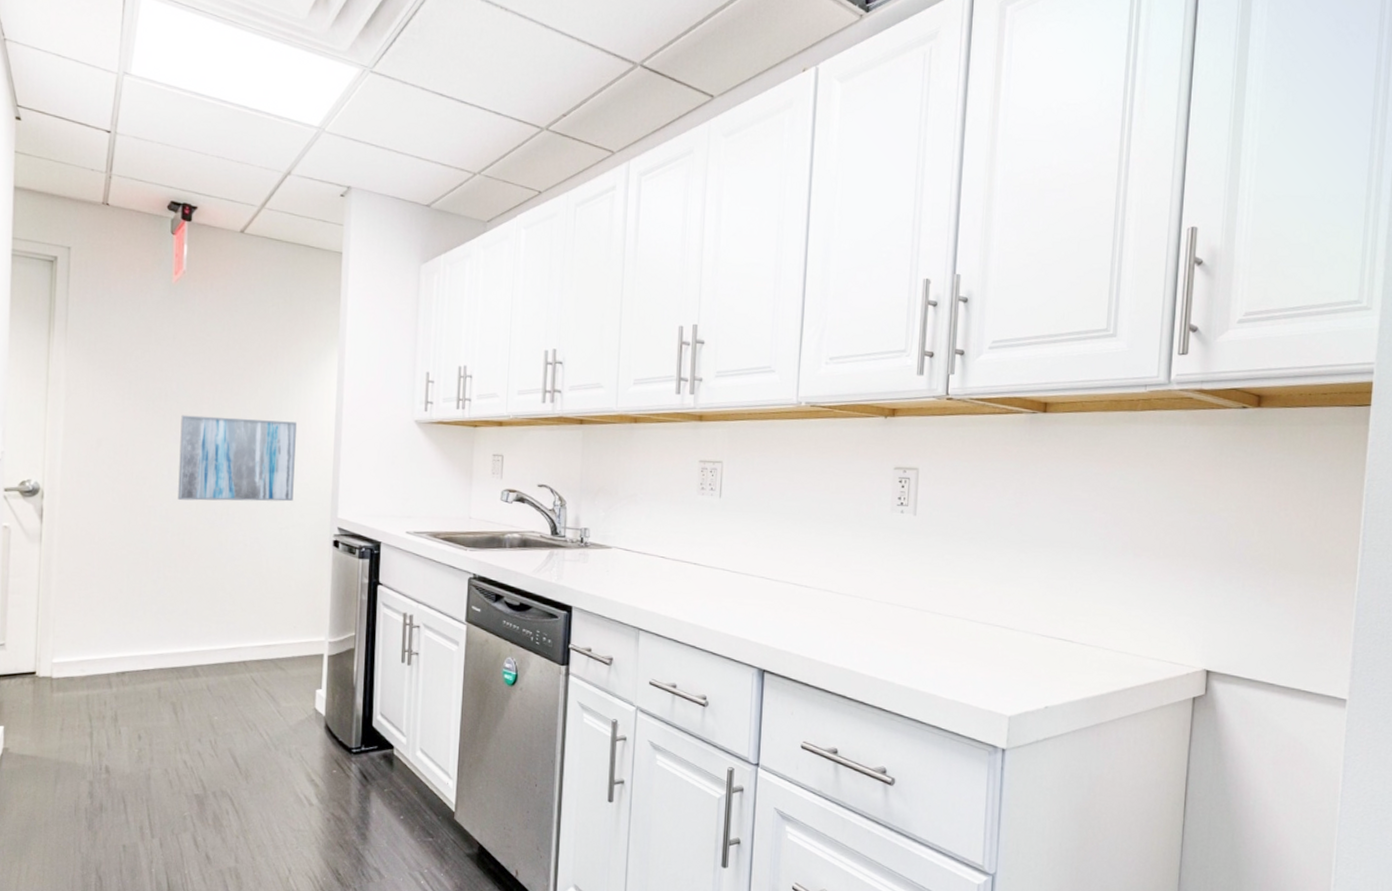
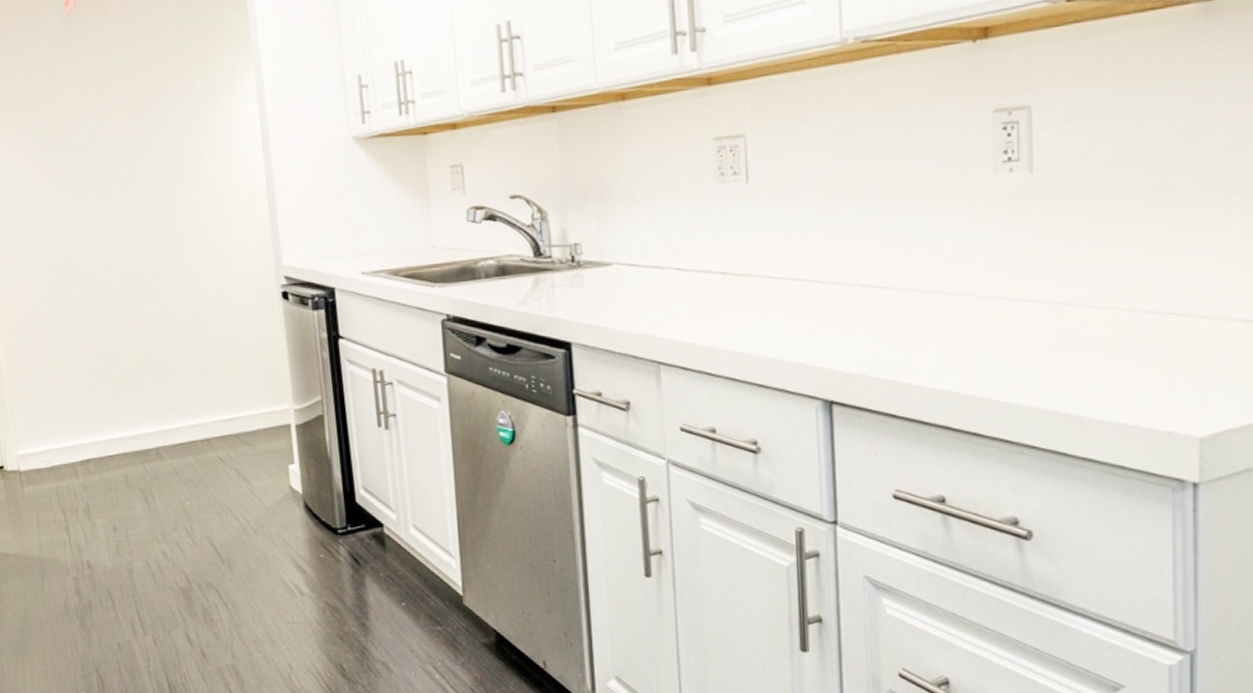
wall art: present [178,415,297,502] -> none [98,158,231,264]

